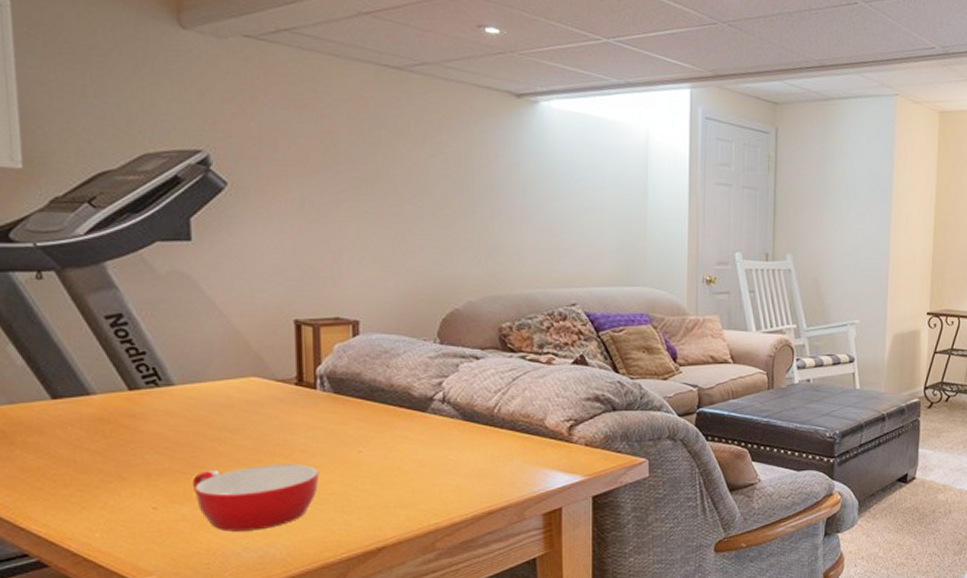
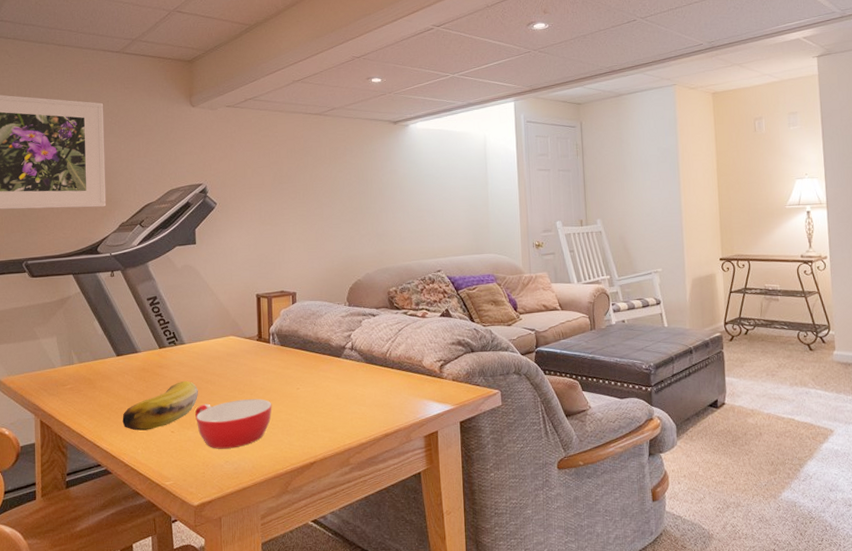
banana: none [65,437,199,507] -> present [122,380,199,431]

